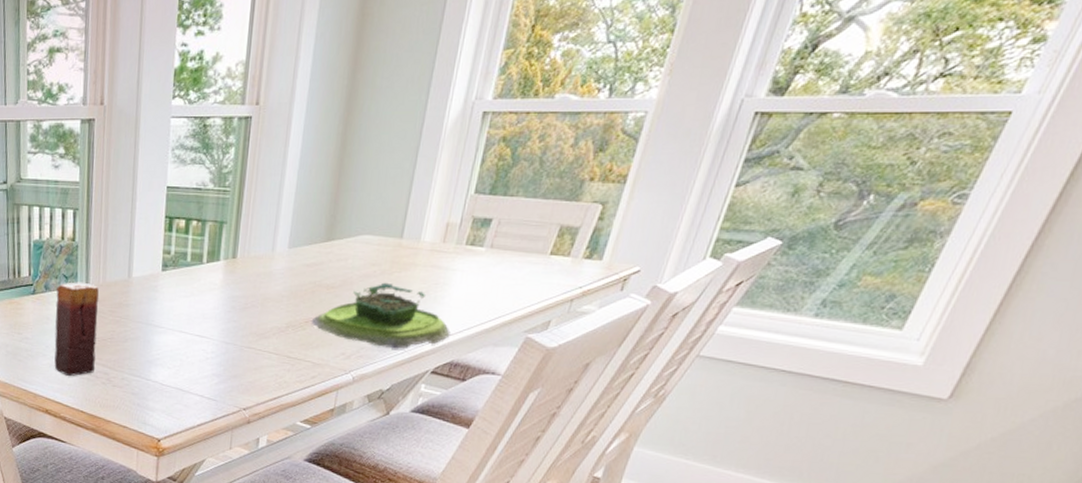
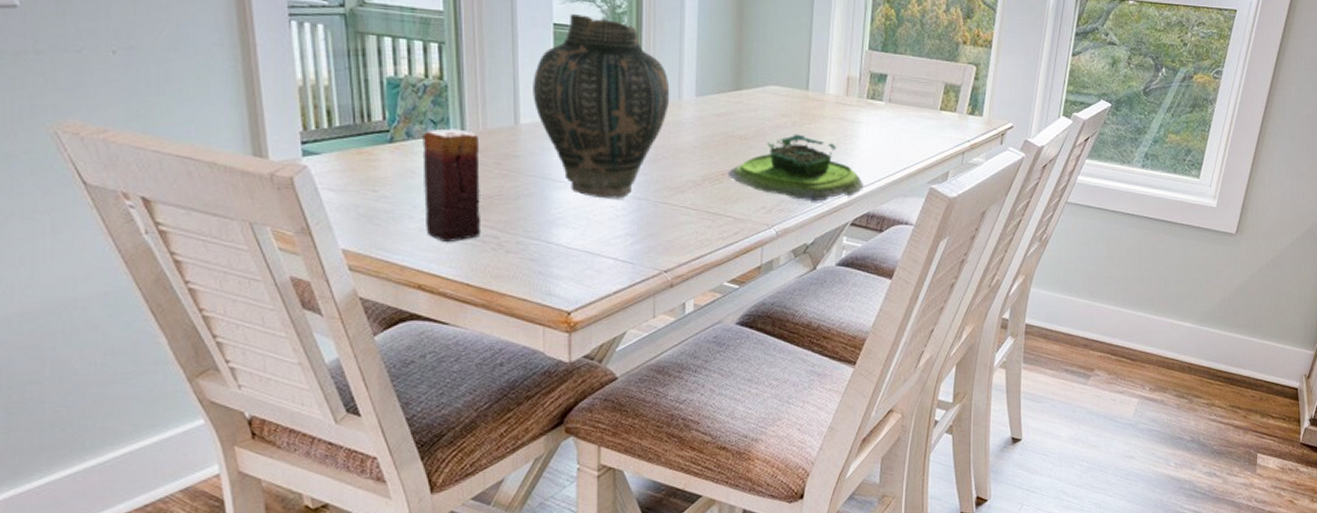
vase: none [144,177,265,343] -> present [533,14,670,199]

